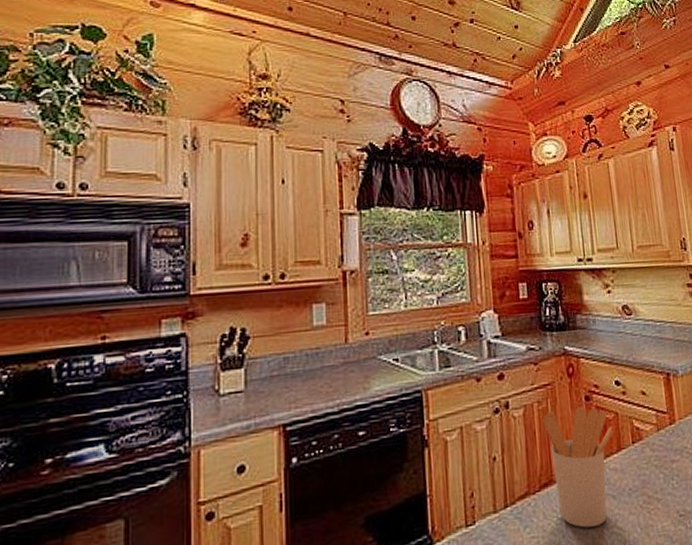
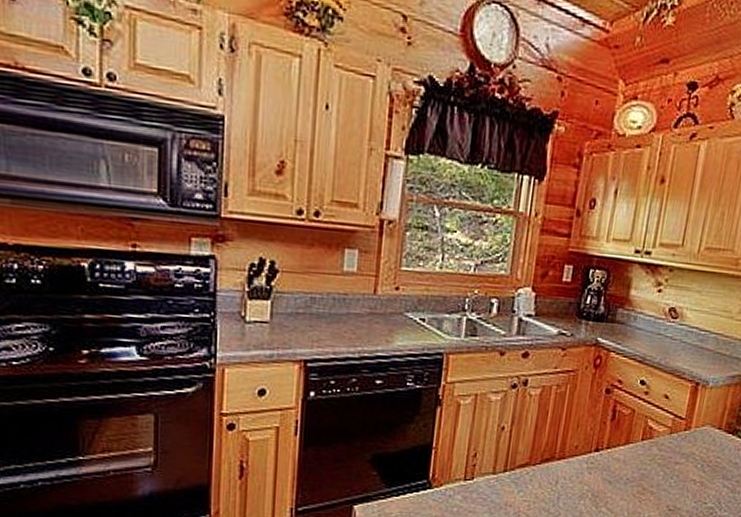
utensil holder: present [543,406,613,528] -> none [555,397,626,503]

